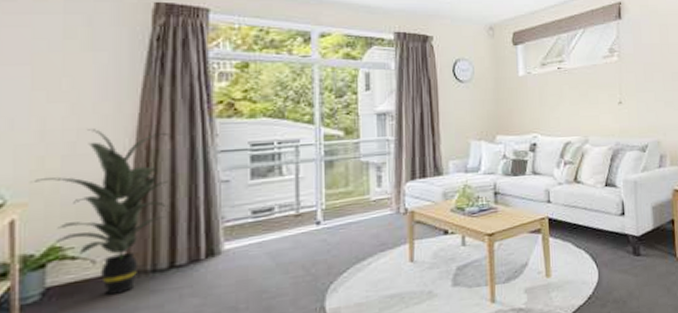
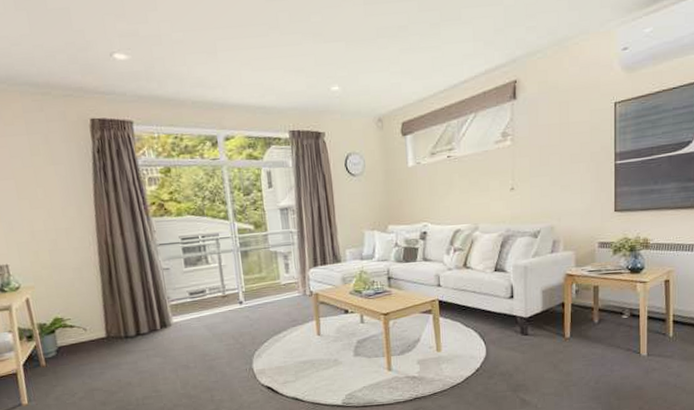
indoor plant: present [31,129,172,295] -> none [33,229,128,353]

